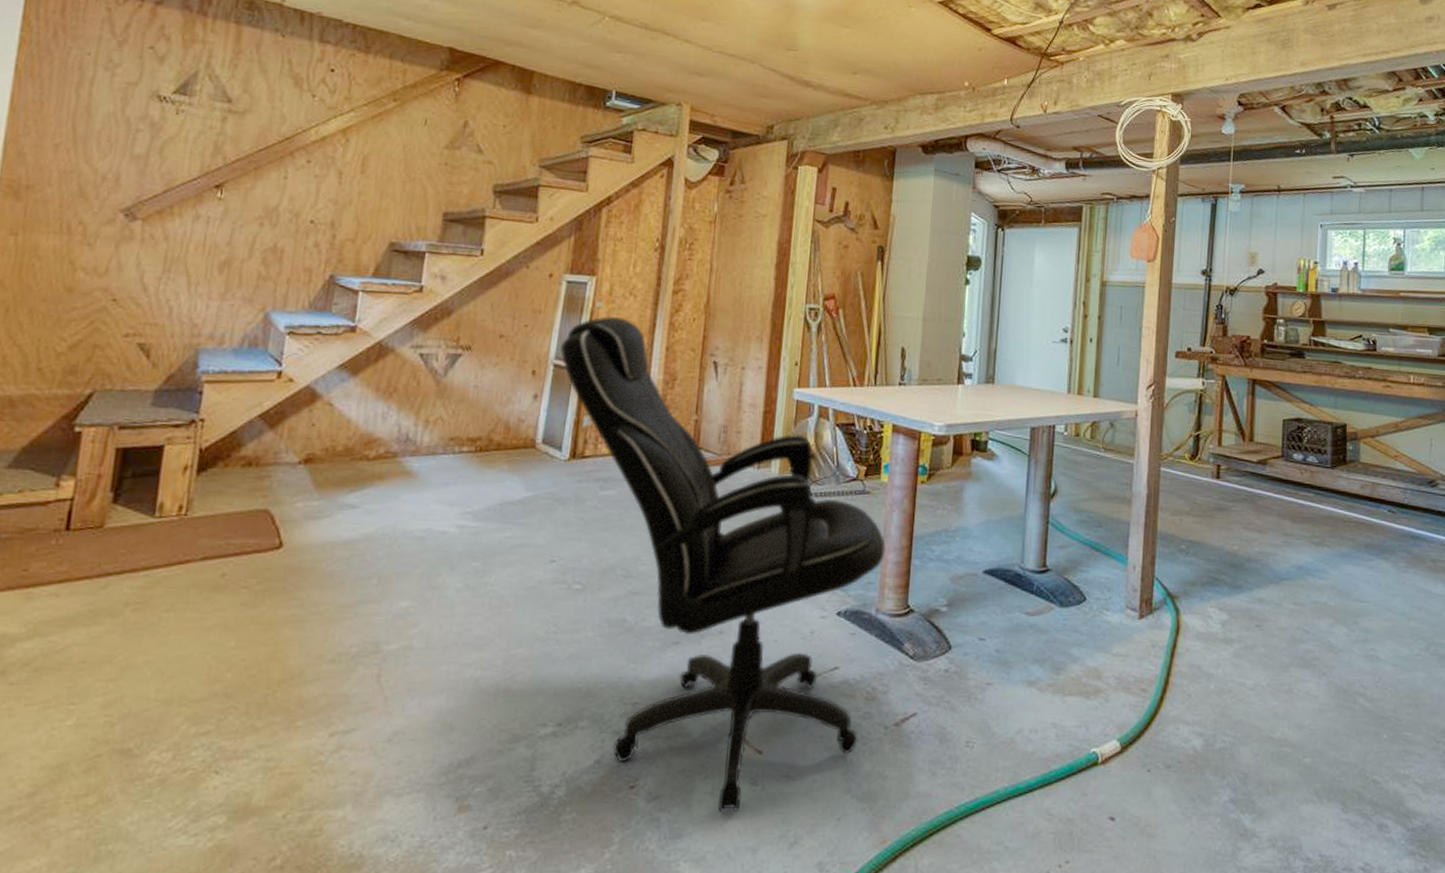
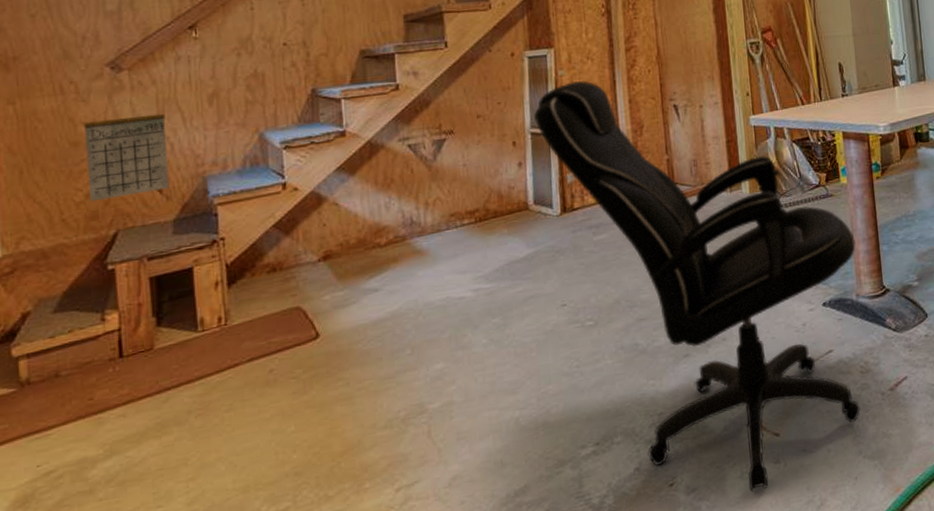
calendar: none [72,252,171,356] -> present [83,101,170,201]

